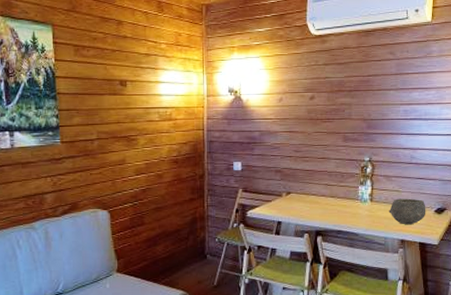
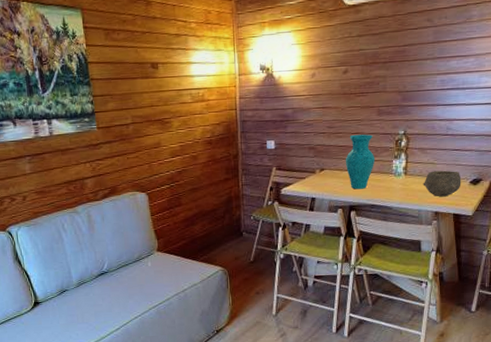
vase: none [311,159,342,214] -> present [345,134,375,189]

